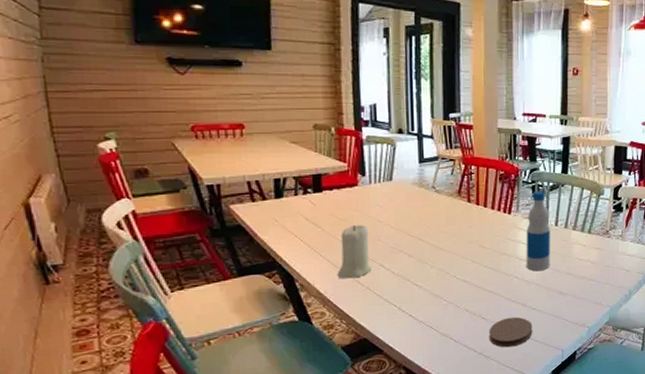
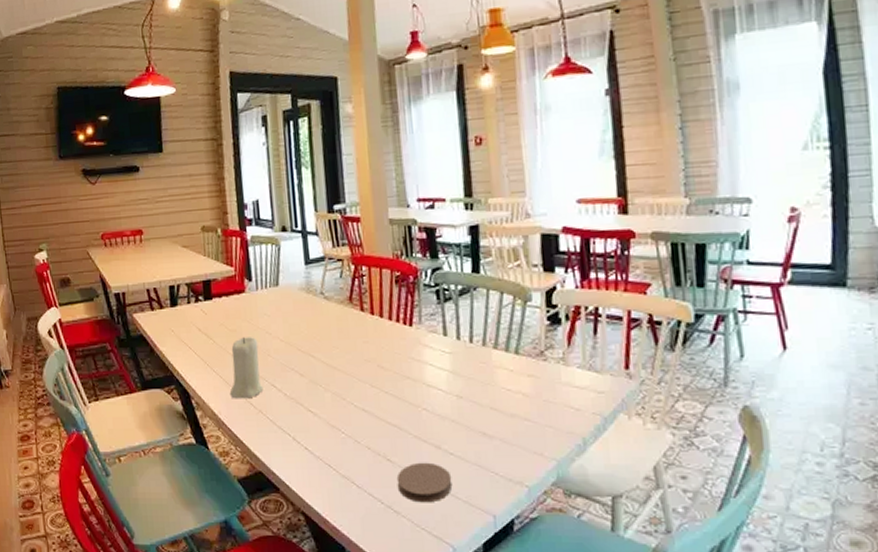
bottle: present [526,191,551,271] -> none [432,296,468,403]

